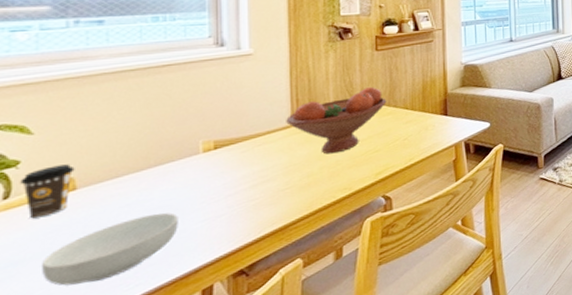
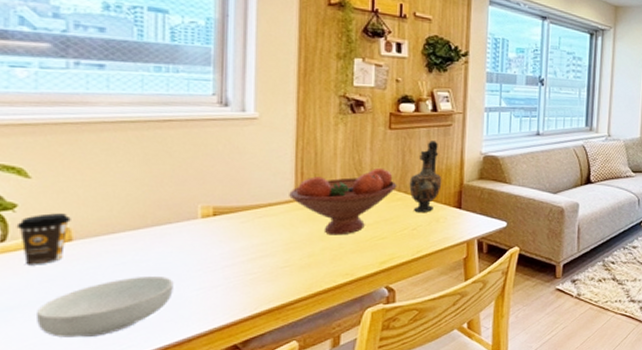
vase: none [398,57,428,123] -> present [409,141,442,212]

